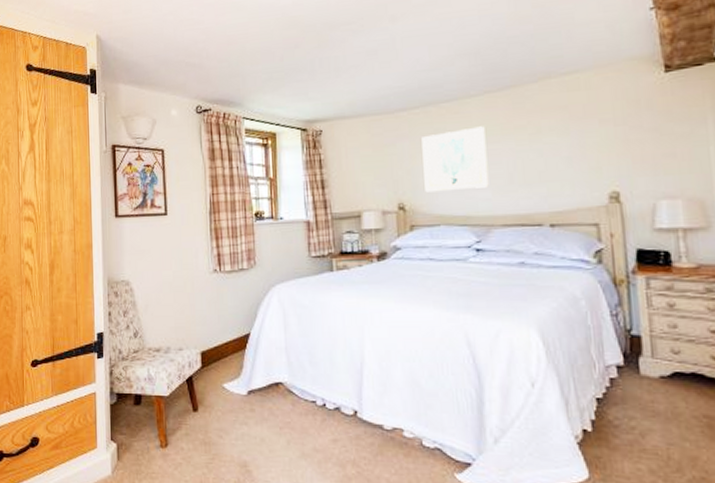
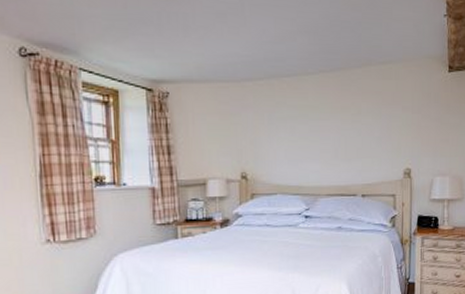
wall art: present [421,126,489,193] -> none [264,103,318,163]

